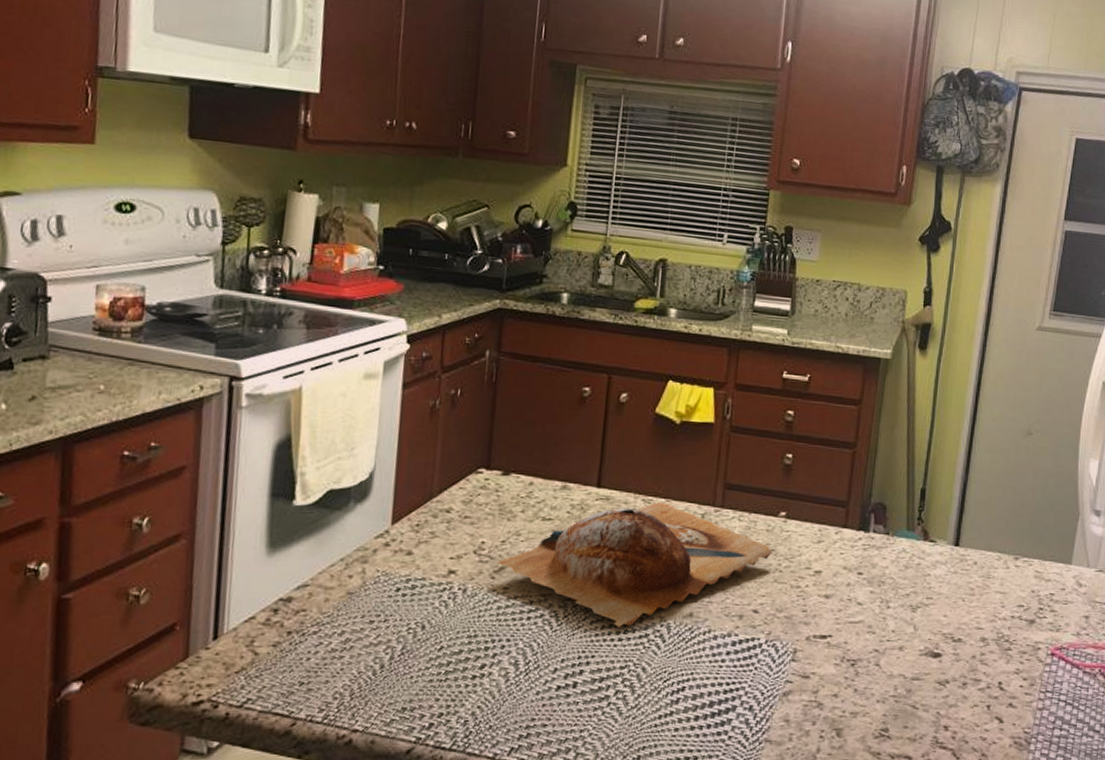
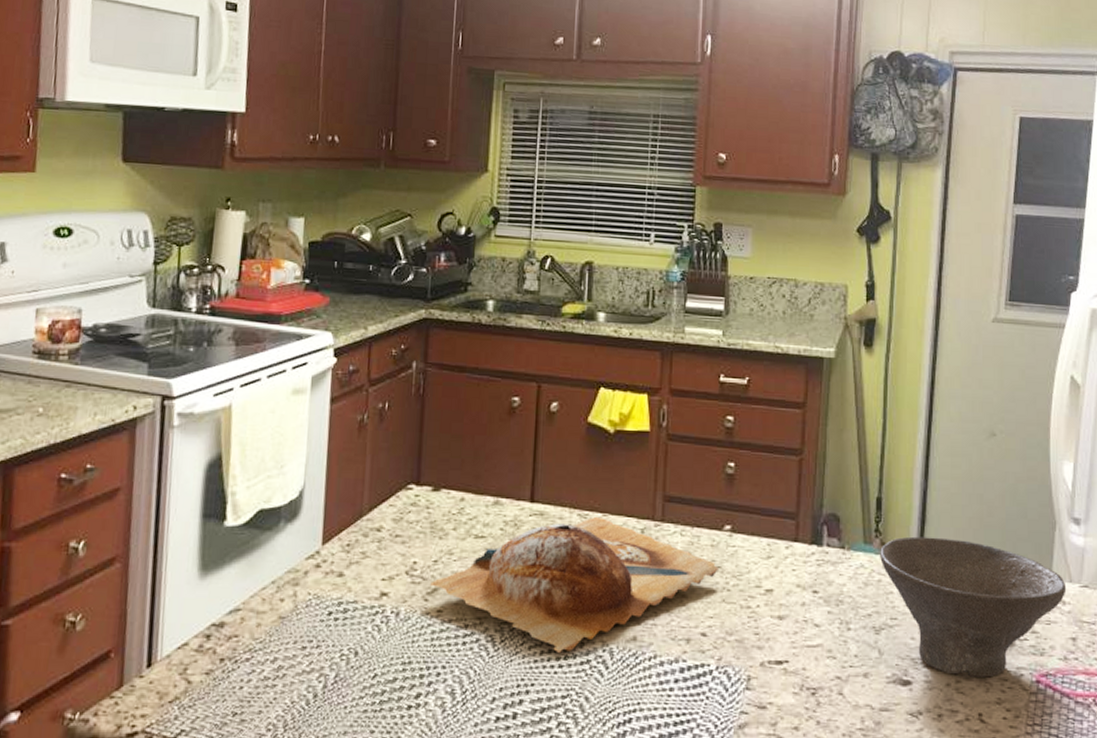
bowl: none [921,524,1084,651] -> present [880,536,1067,678]

